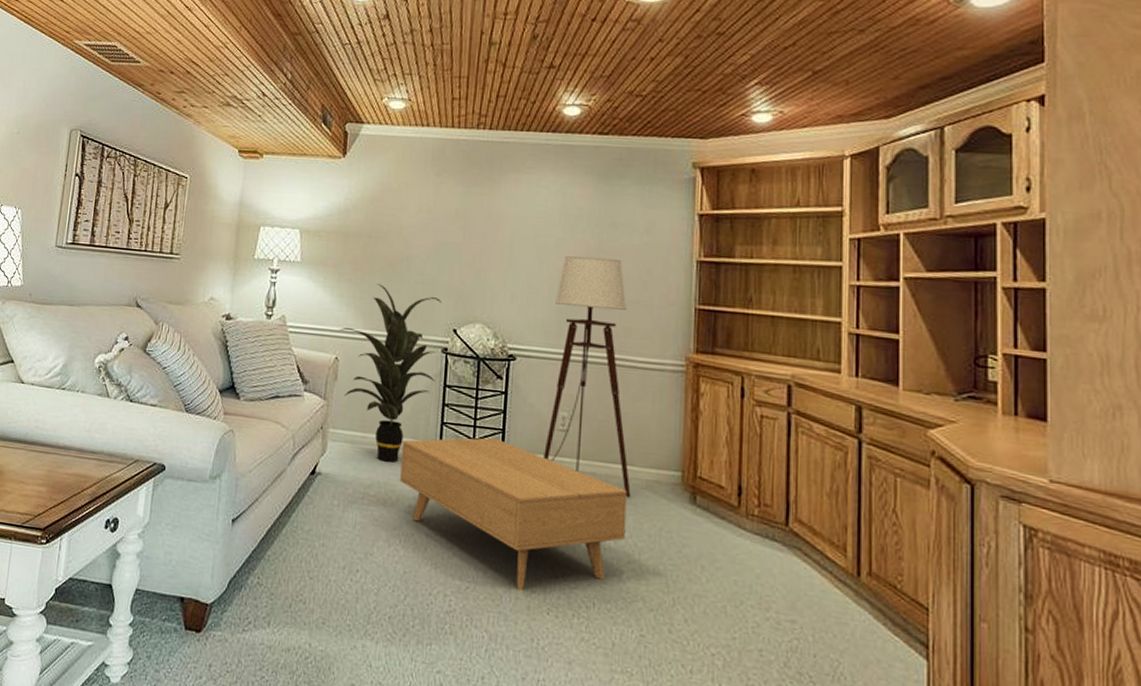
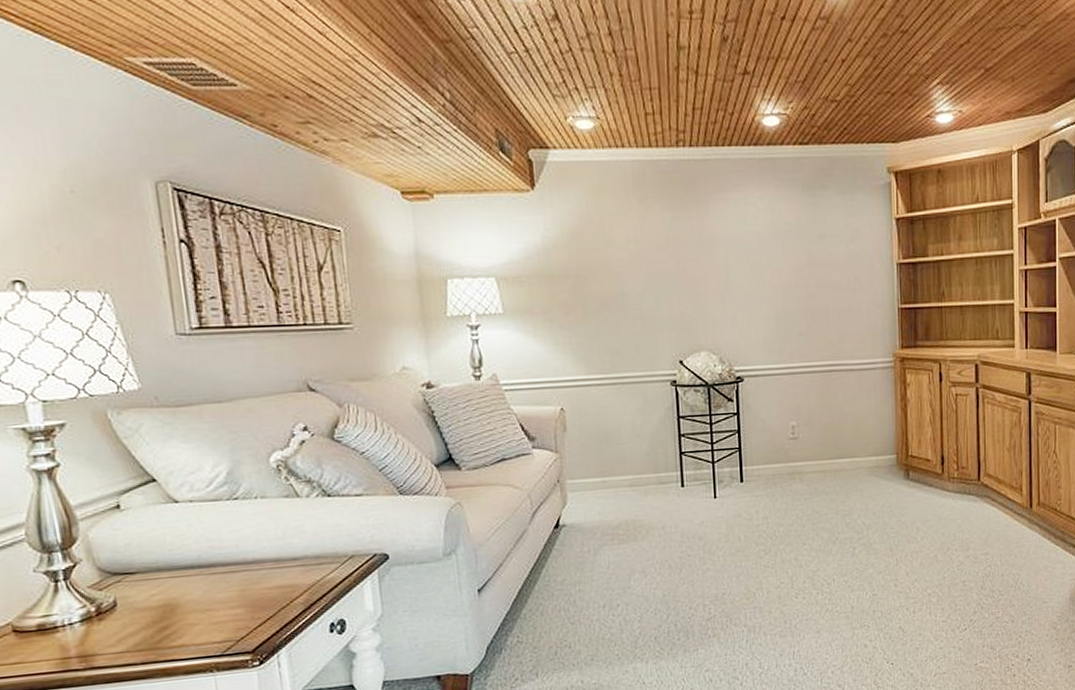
indoor plant: present [339,284,442,463] -> none [559,326,668,501]
coffee table: present [400,437,627,592] -> none [644,456,855,585]
floor lamp: present [544,256,631,497] -> none [774,270,856,485]

